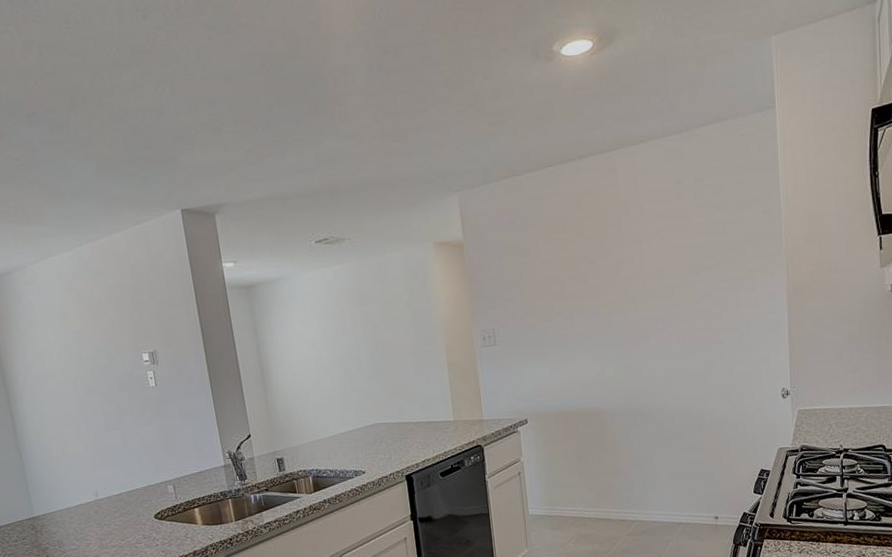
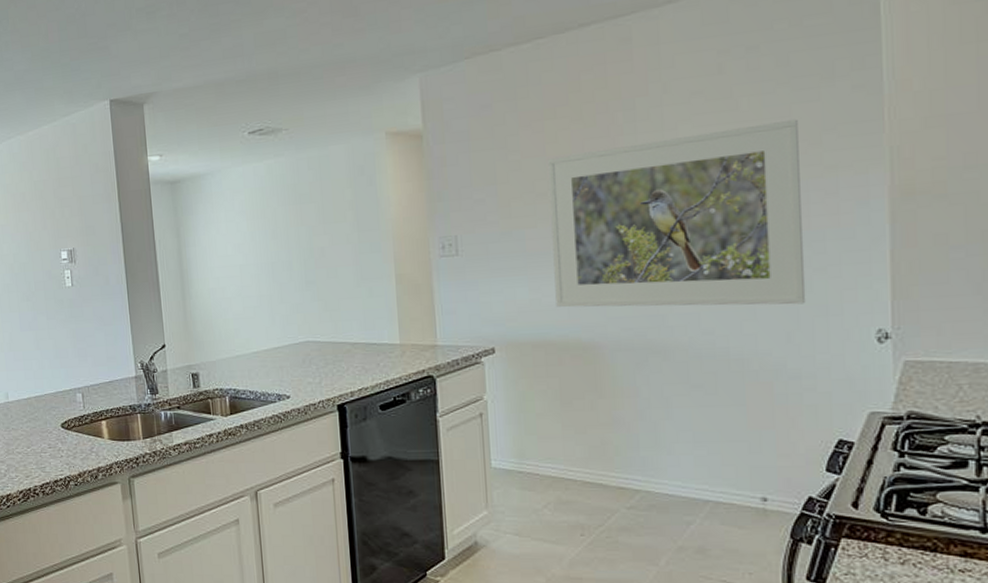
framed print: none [560,235,738,384] -> present [548,119,806,308]

